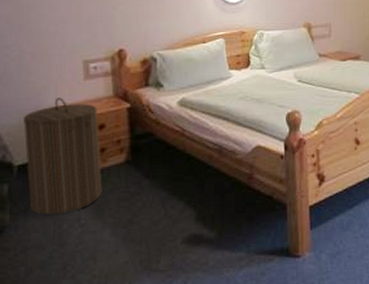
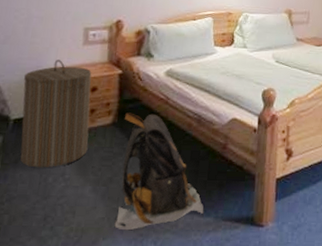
backpack: none [139,148,235,272] -> present [114,112,204,230]

